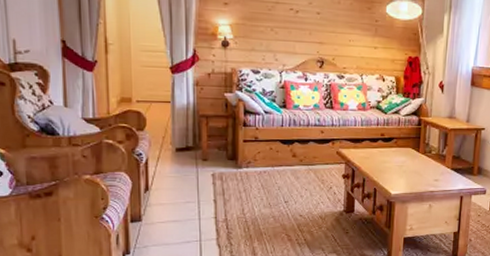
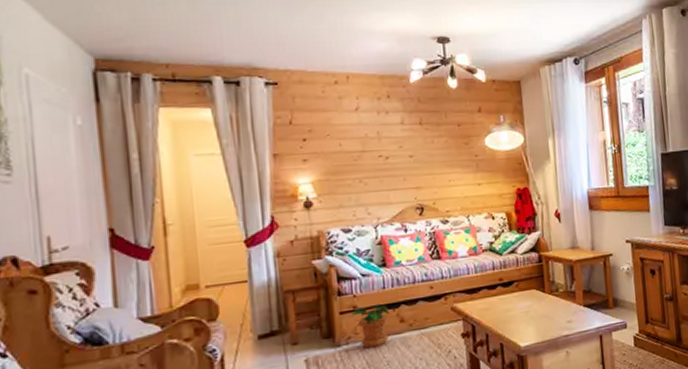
potted plant: none [252,138,284,174] -> present [350,303,389,349]

